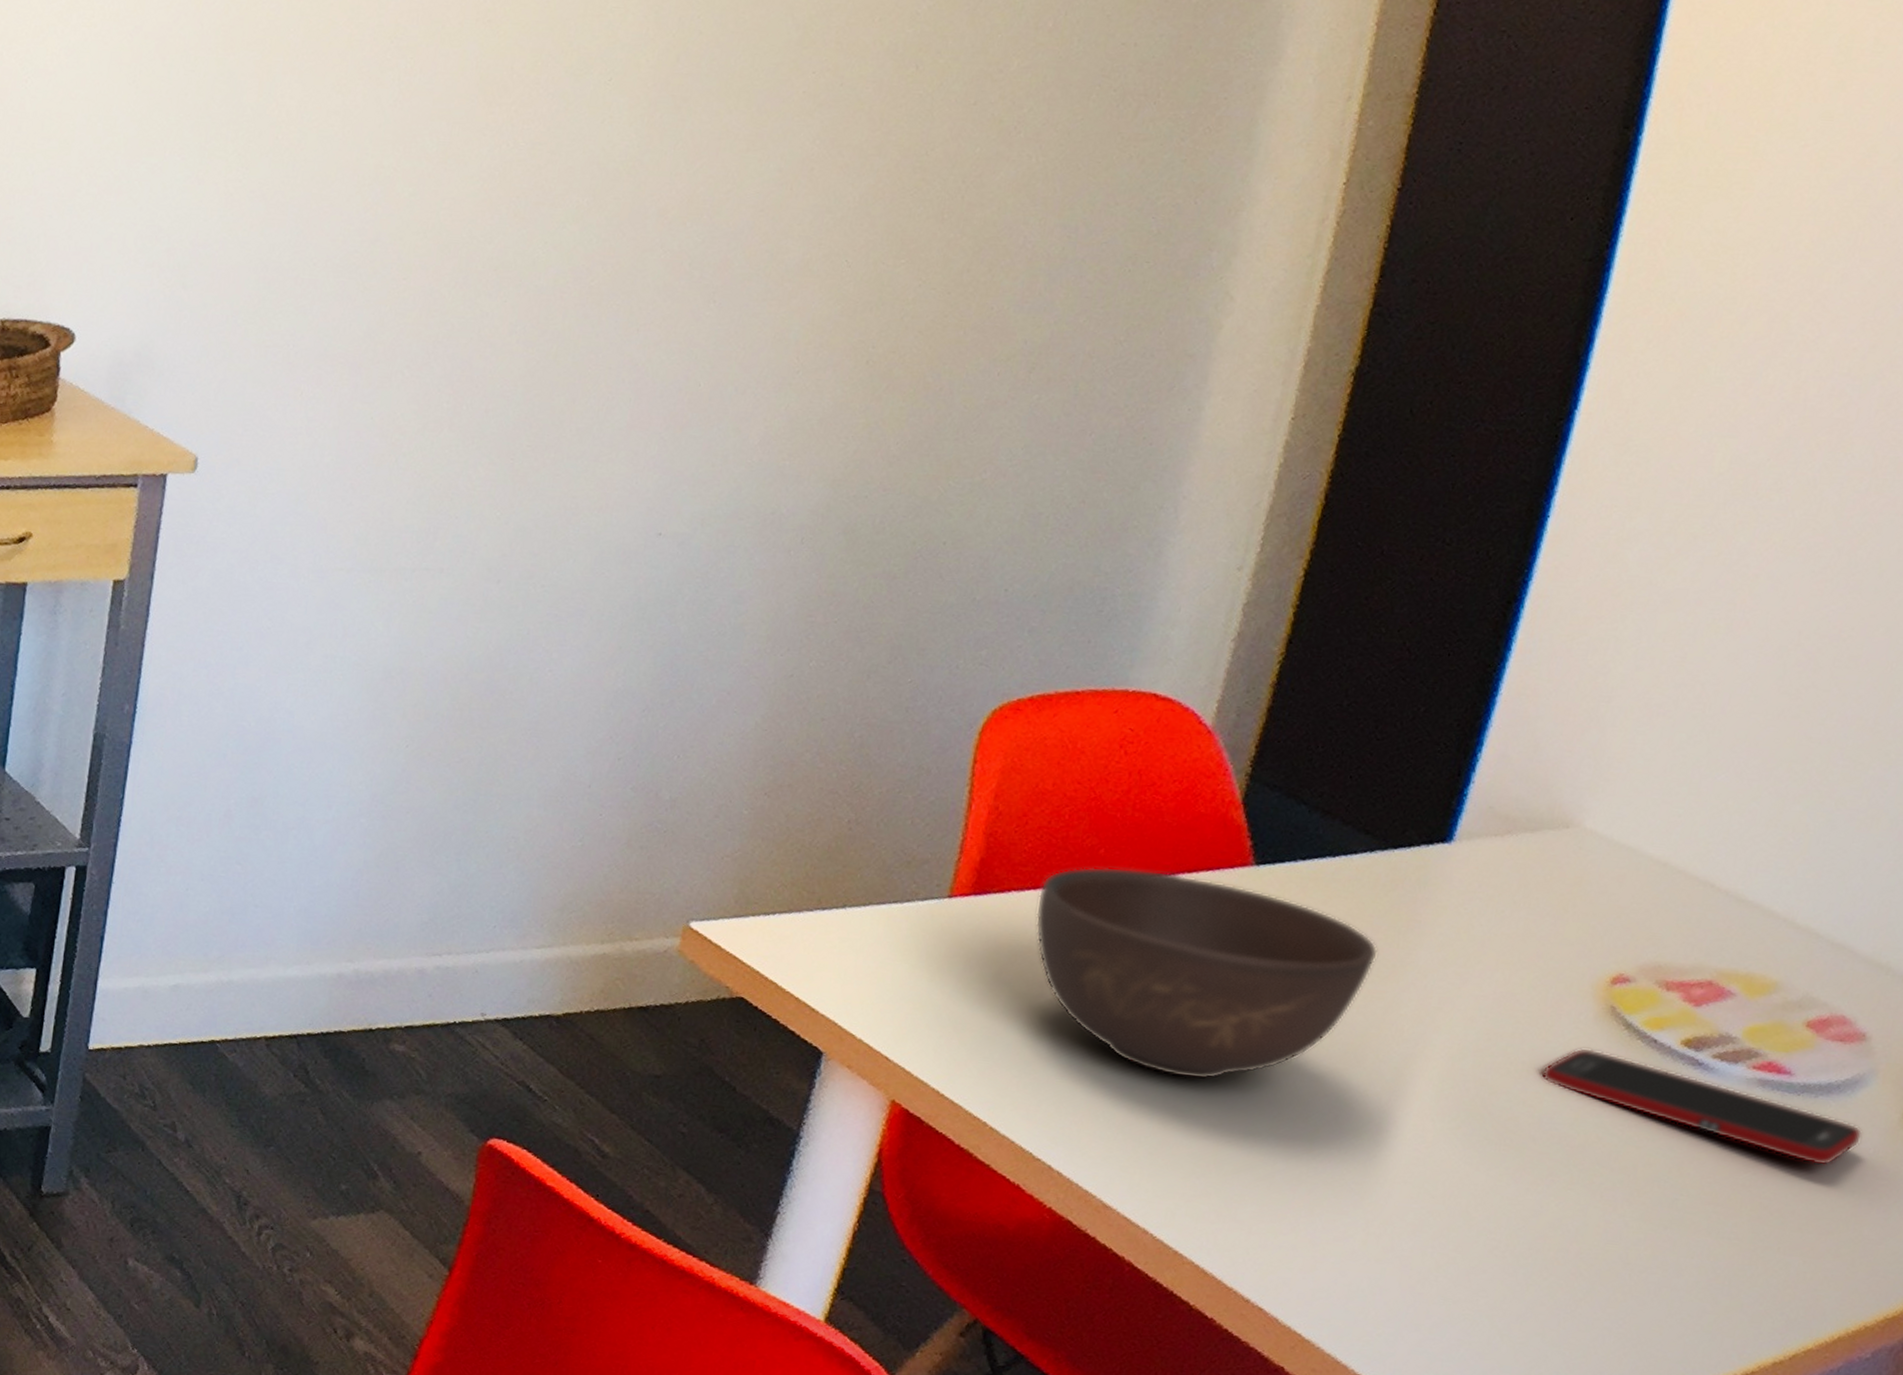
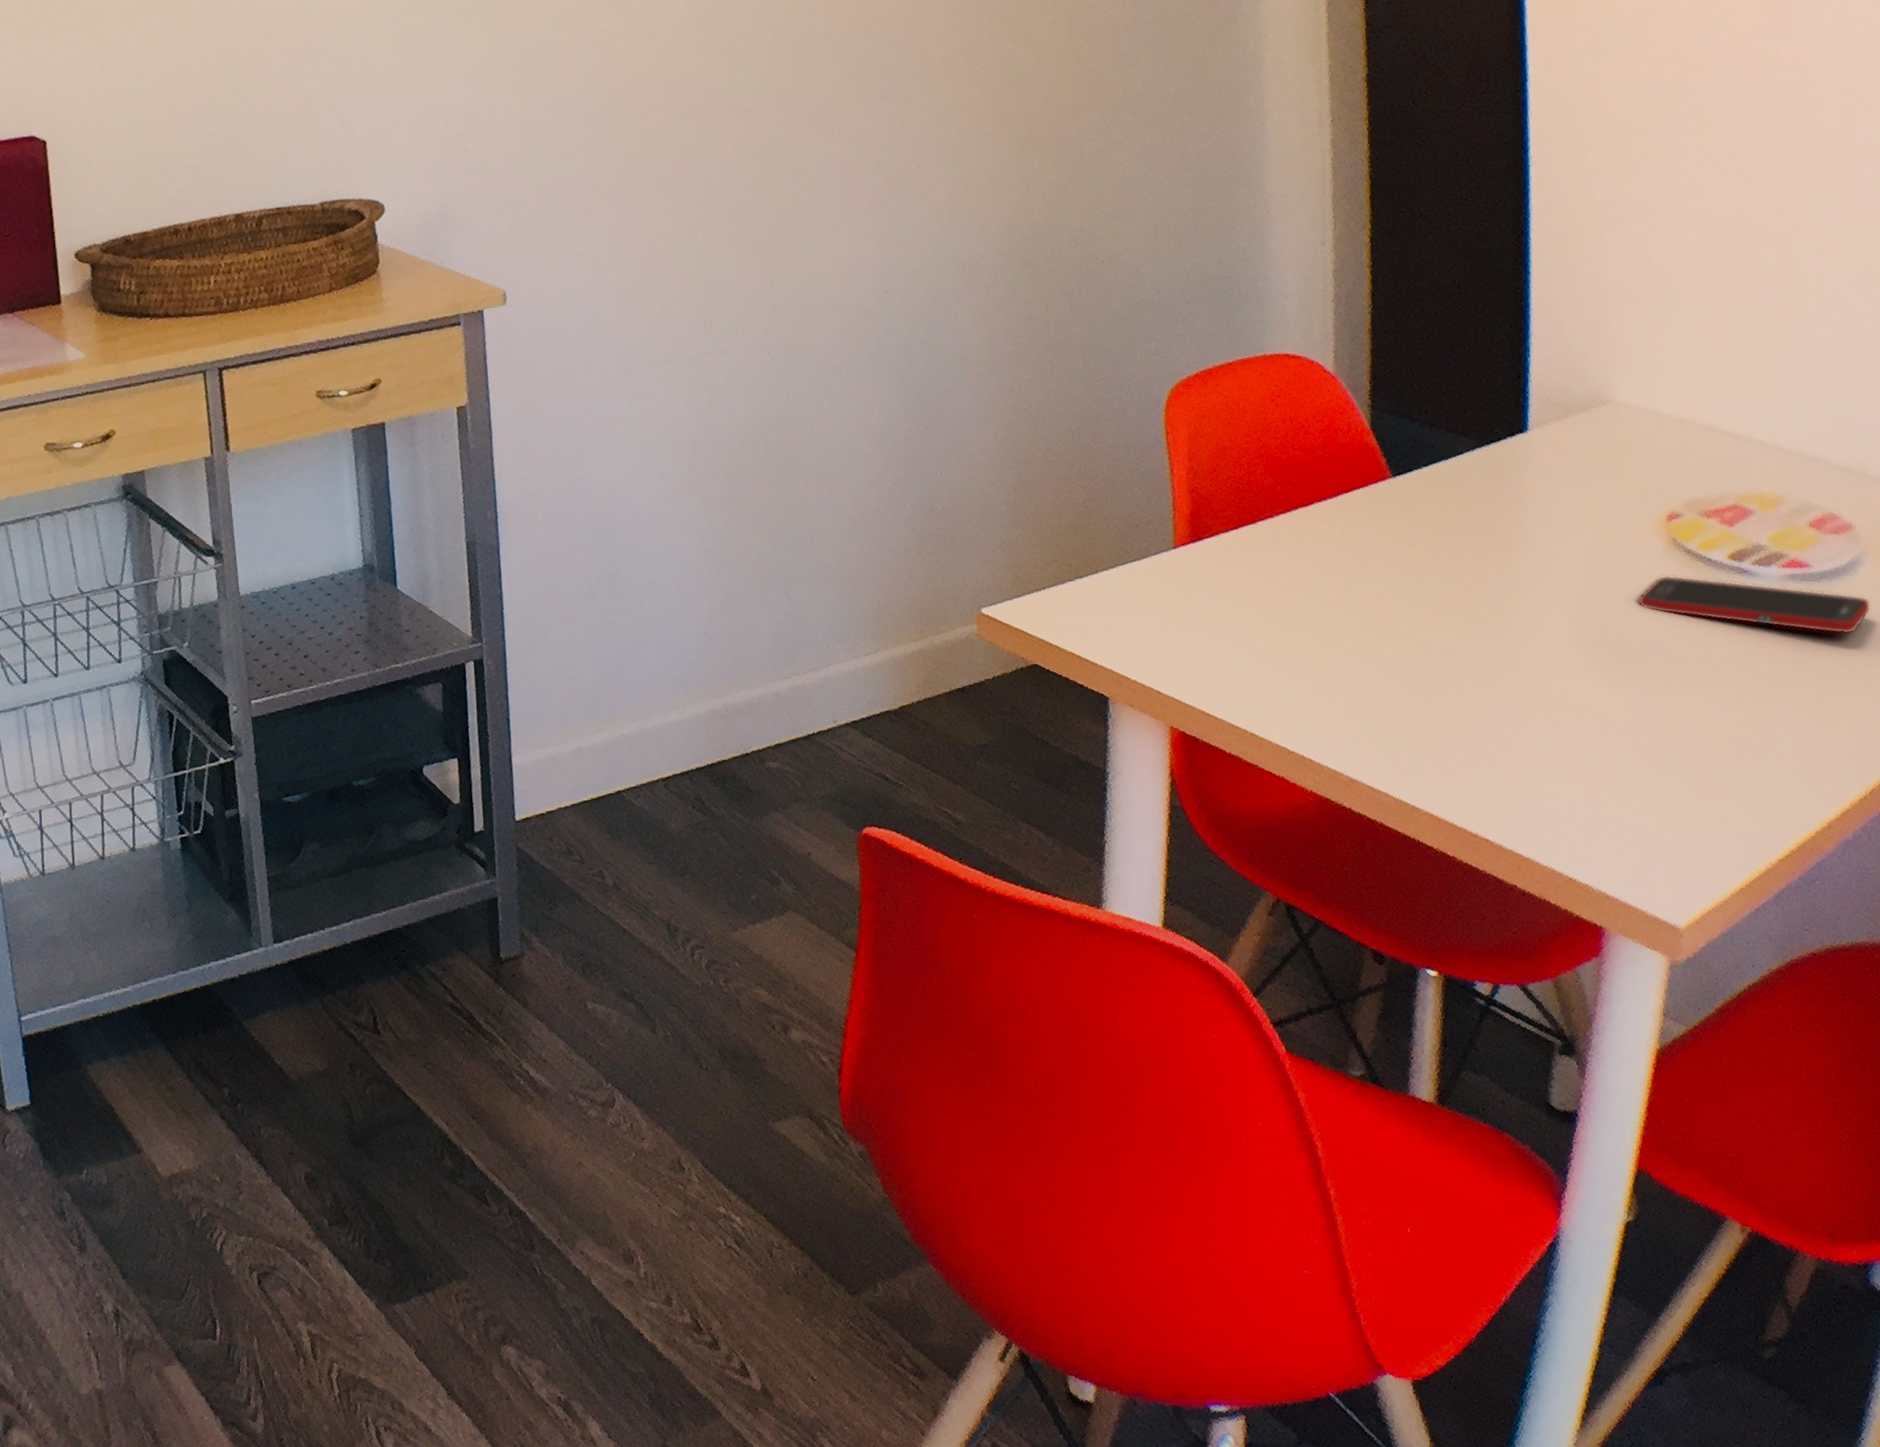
bowl: present [1035,866,1378,1080] -> none [1240,495,1498,662]

